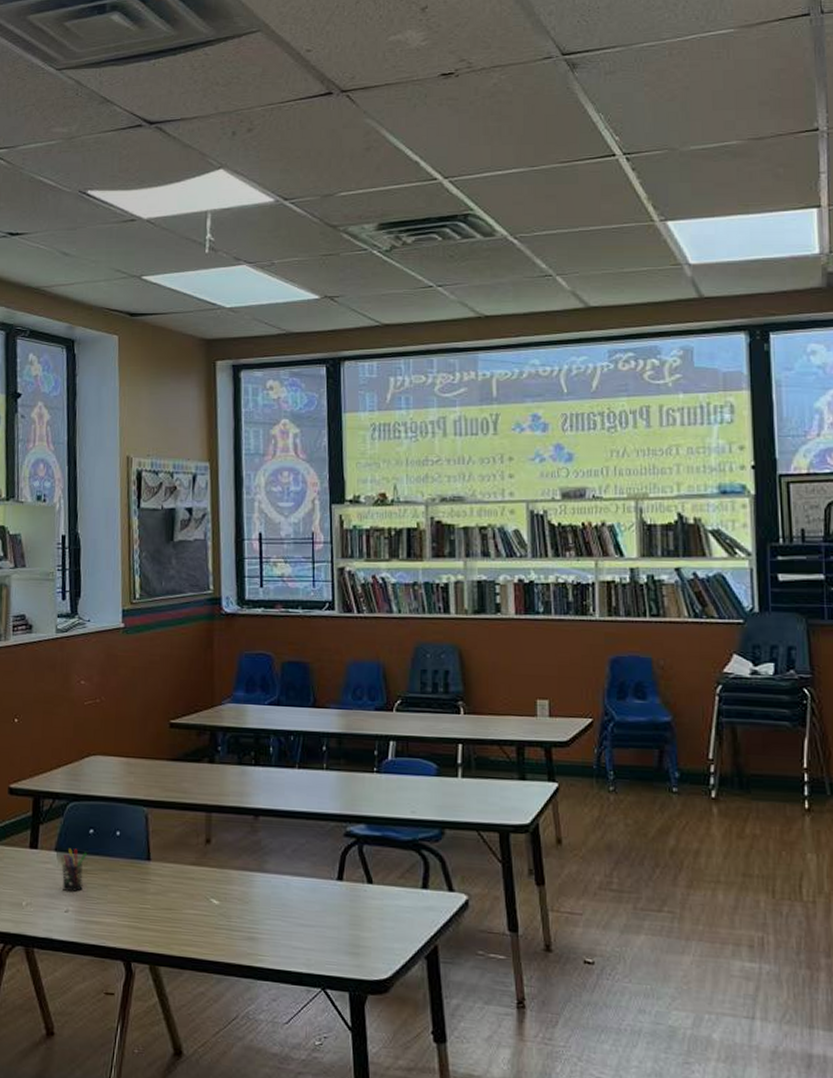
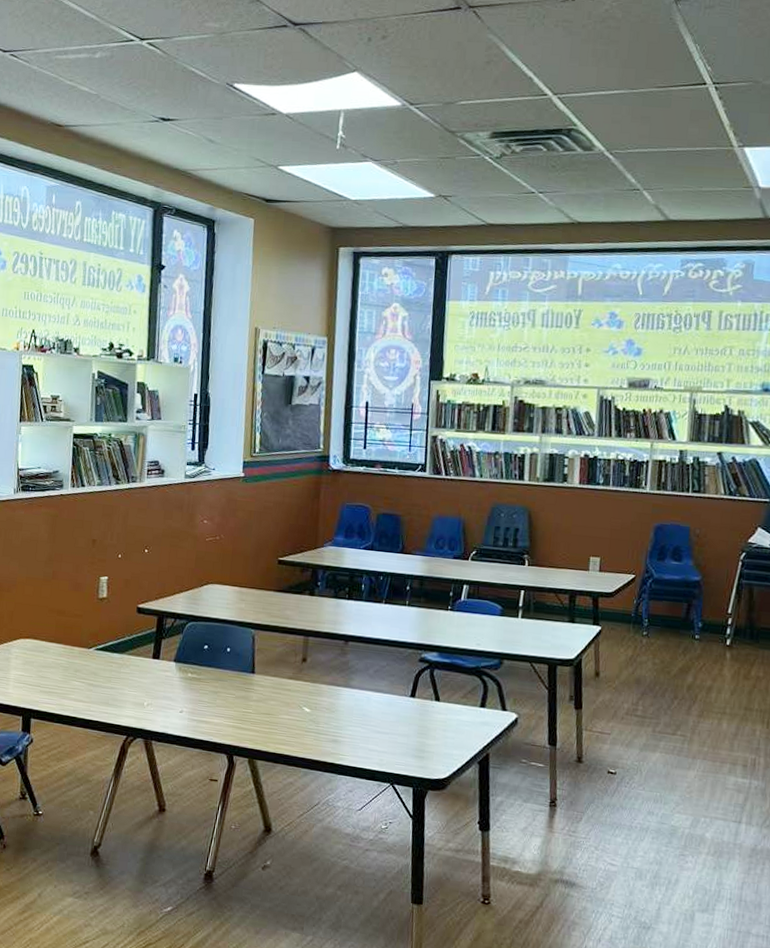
pen holder: present [62,848,87,892] -> none [179,660,201,696]

